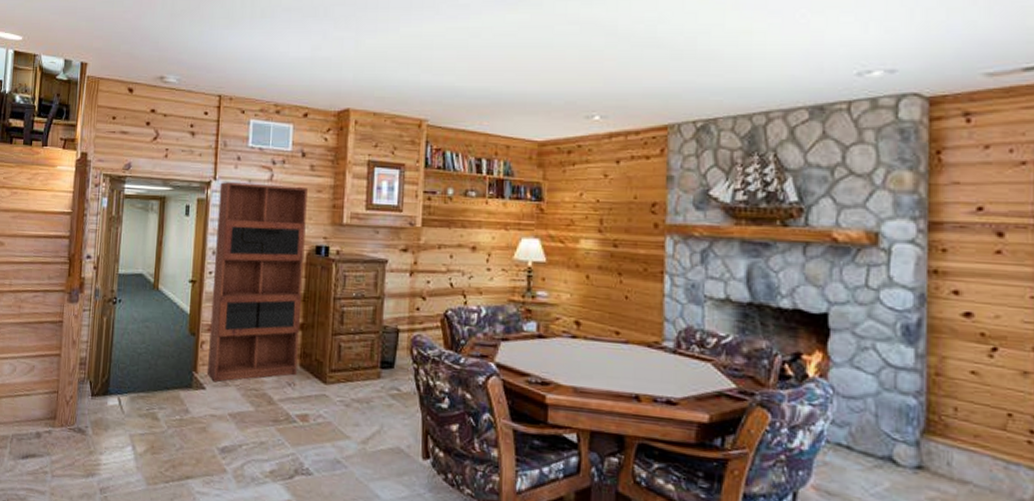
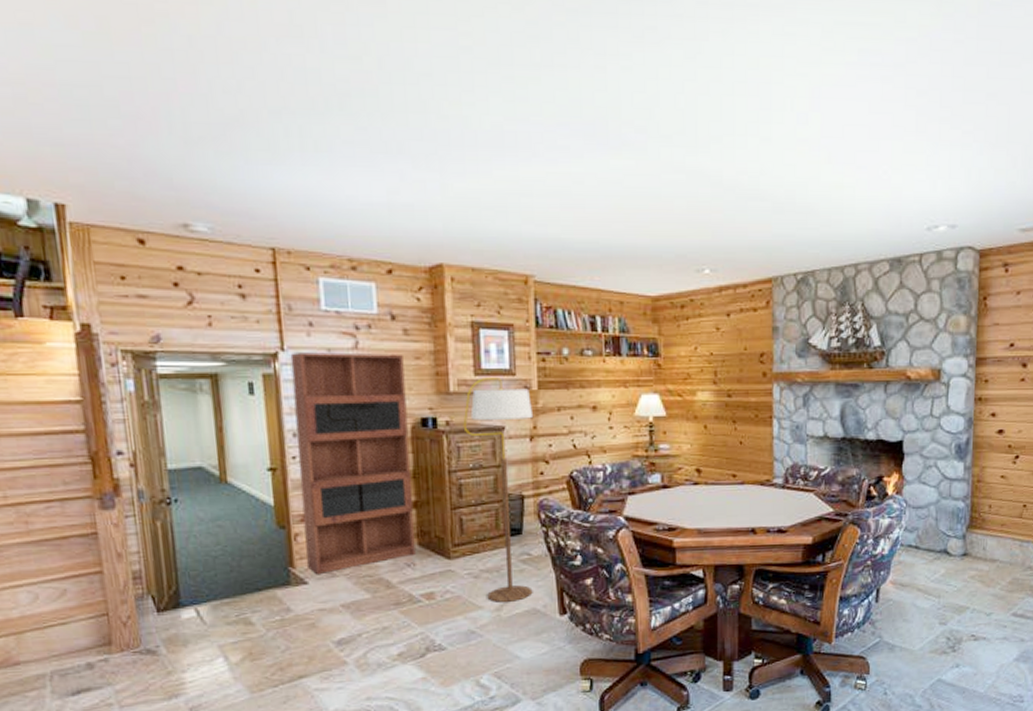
floor lamp: none [351,212,416,437] -> present [463,378,534,602]

